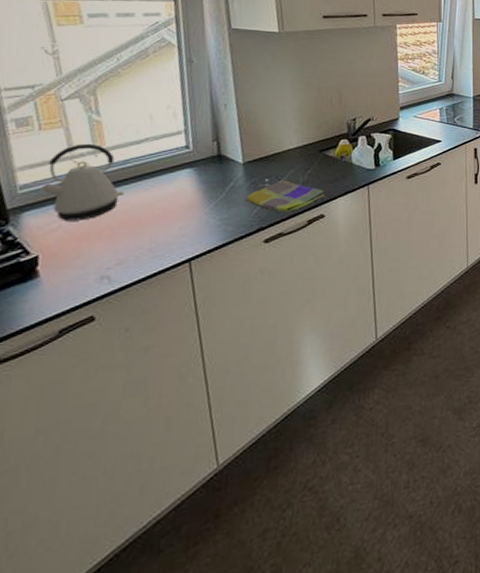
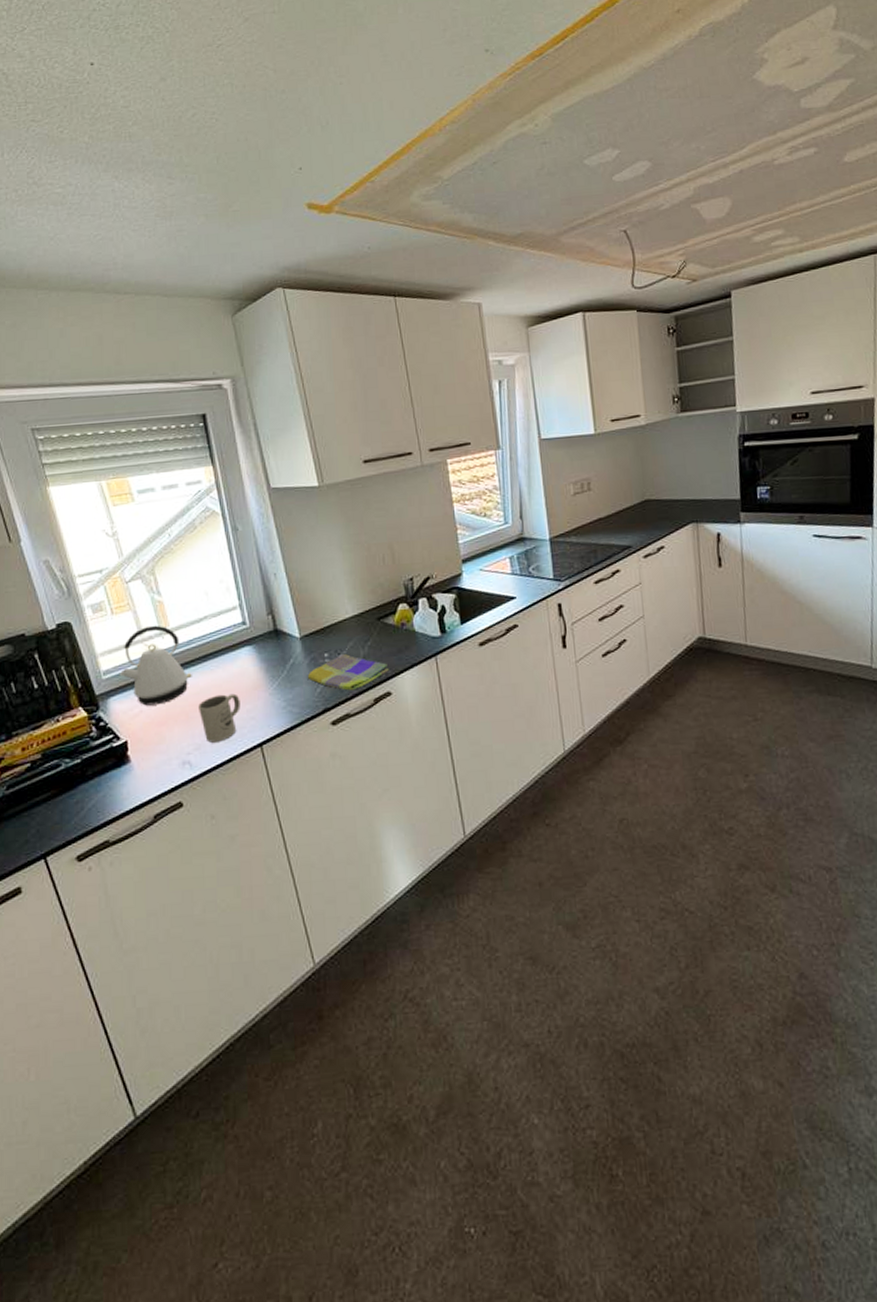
mug: none [126,212,174,258] -> present [198,693,241,743]

